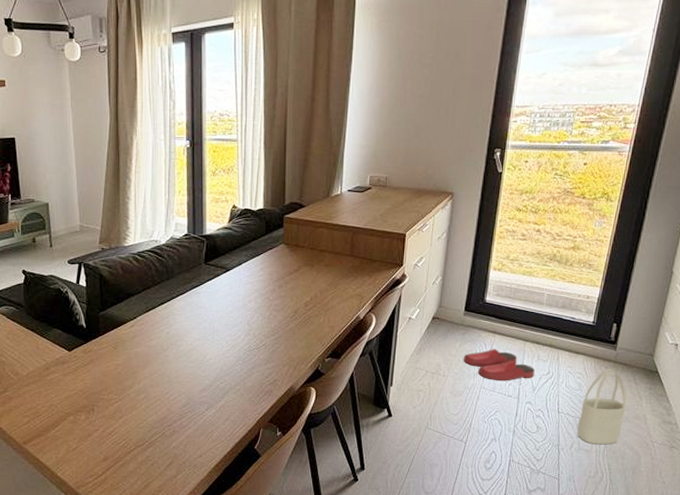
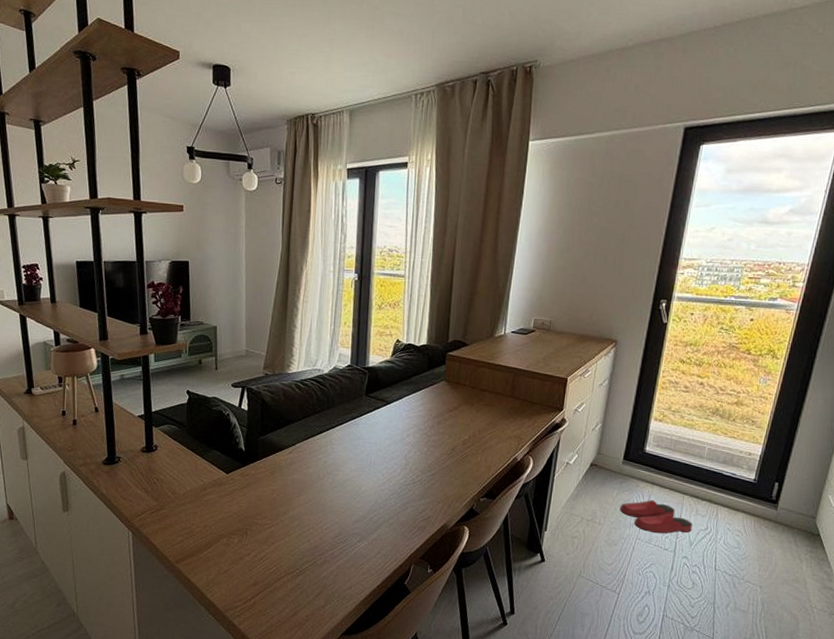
tote bag: present [577,368,626,445] -> none [733,528,786,607]

